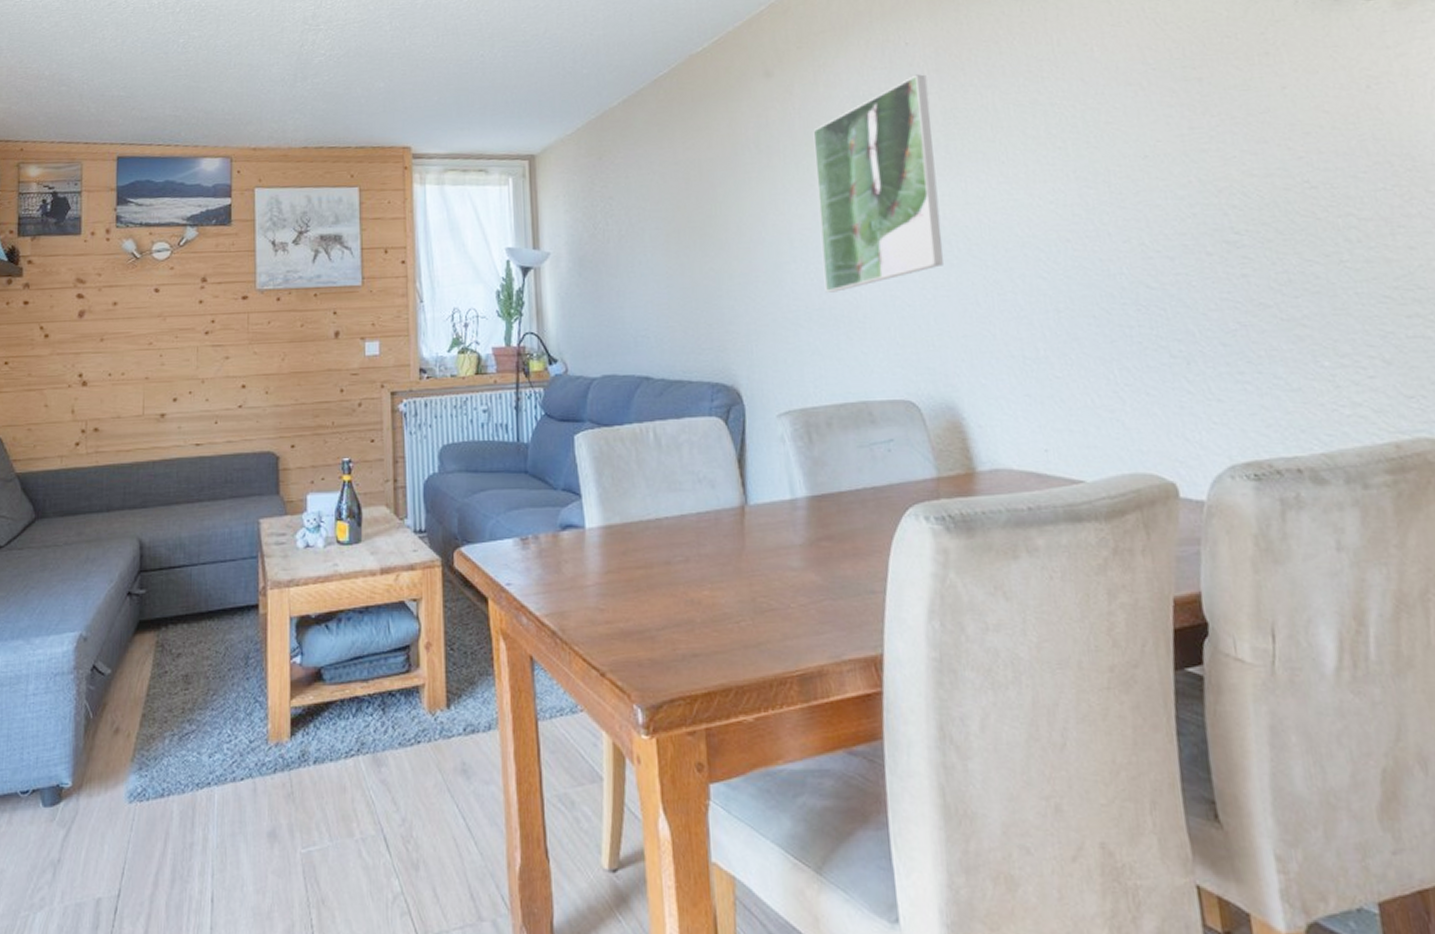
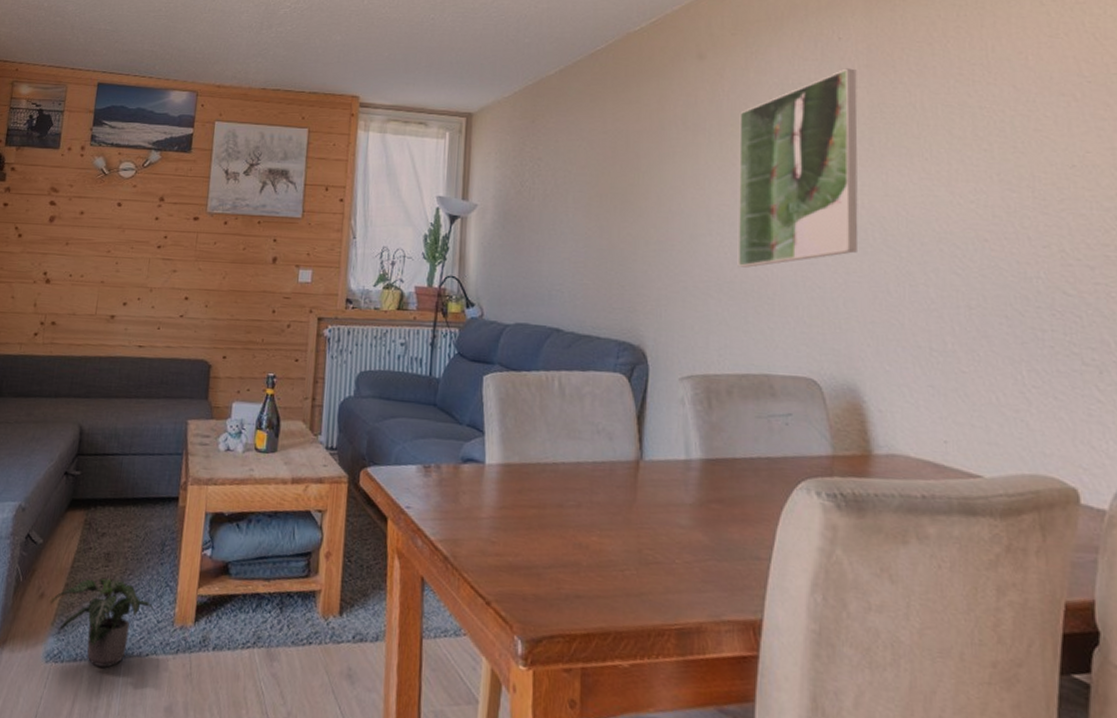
potted plant: none [128,702,246,799] -> present [51,578,155,668]

